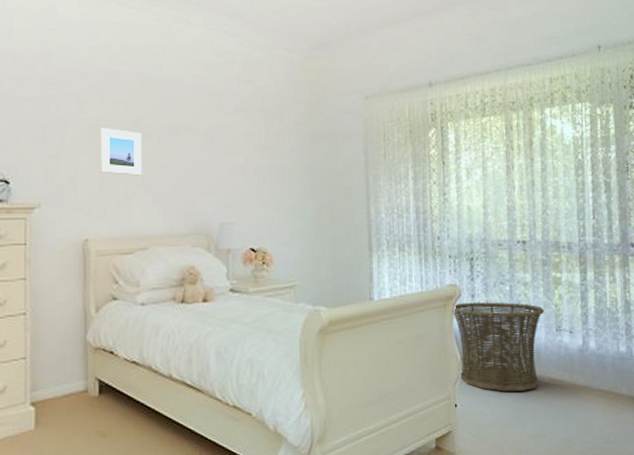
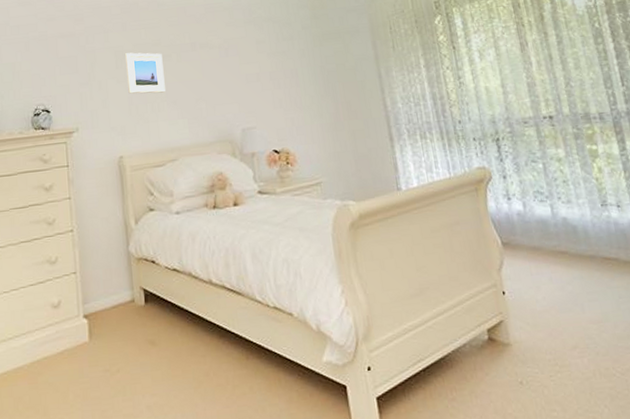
basket: present [452,302,545,392] -> none [485,180,591,275]

